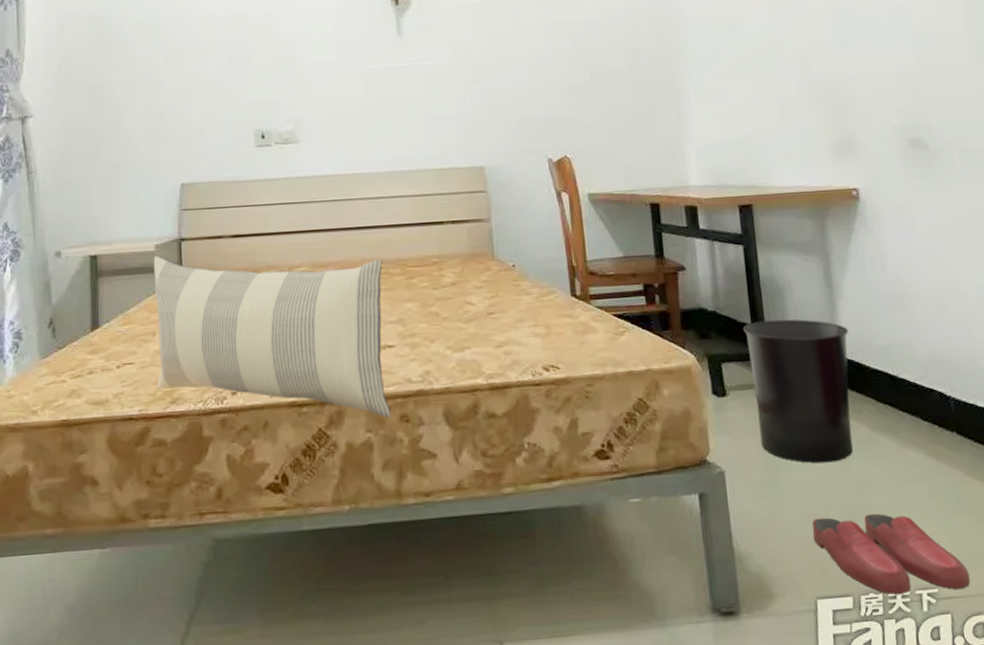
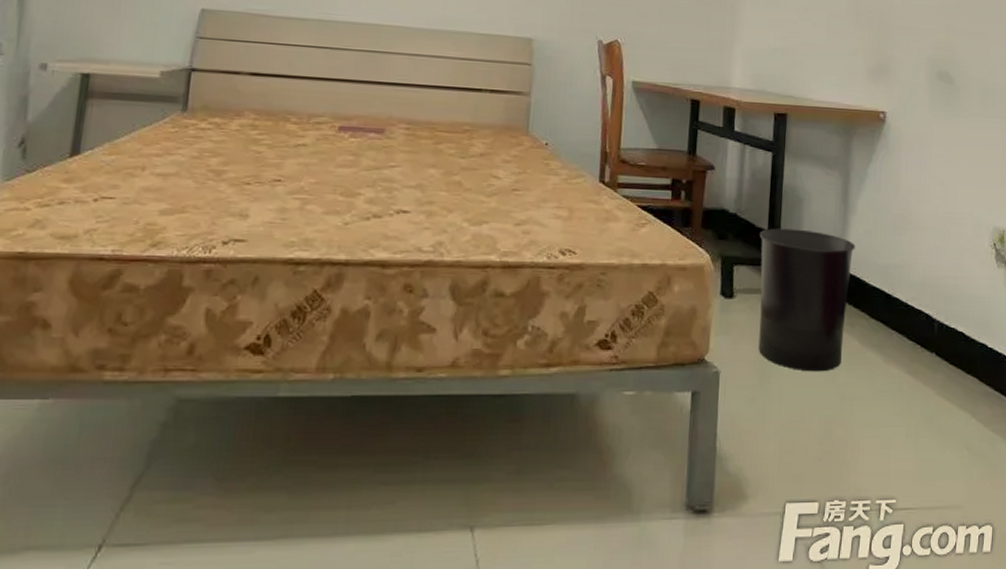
pillow: present [153,255,392,418] -> none [137,83,410,286]
slippers: present [812,513,970,595] -> none [792,424,925,502]

